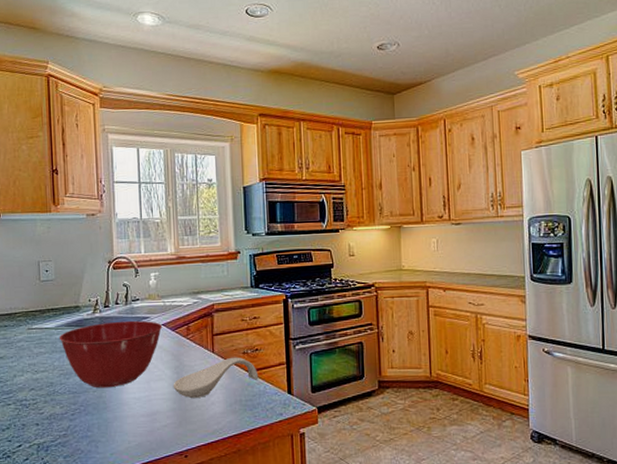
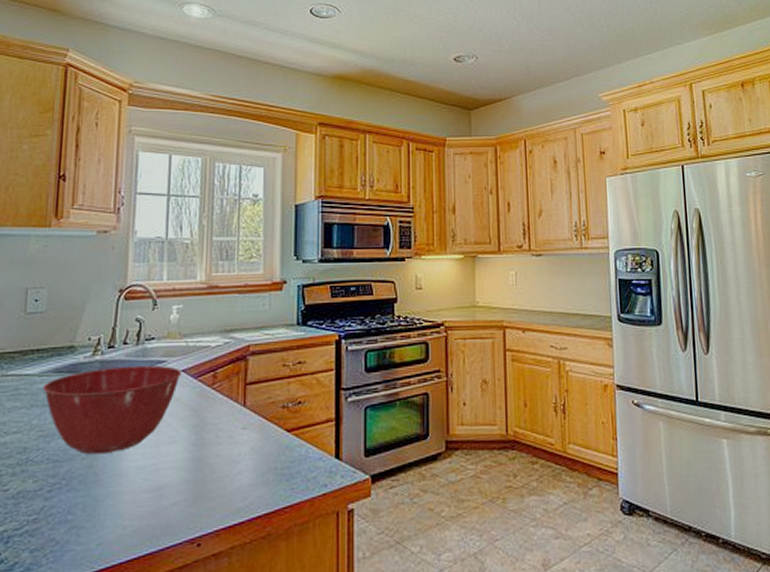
spoon rest: present [173,357,259,398] -> none [189,411,300,466]

